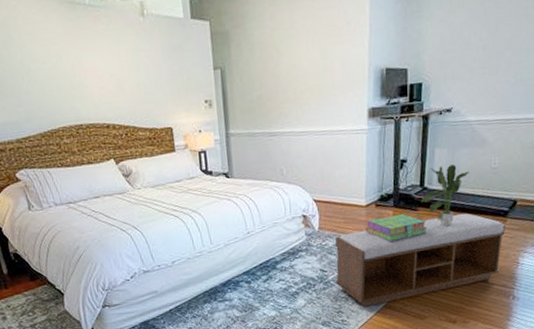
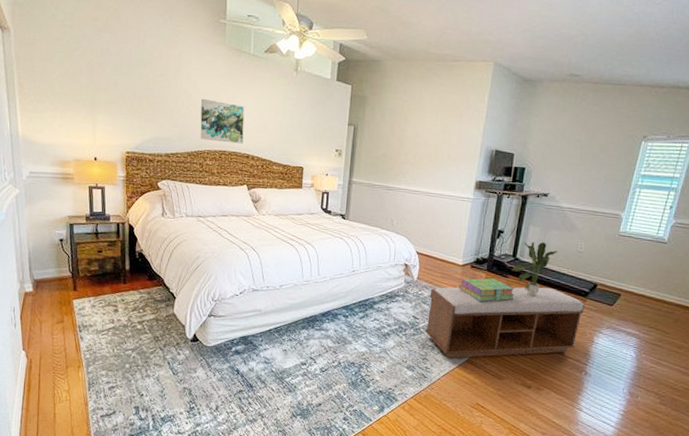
wall art: none [42,67,100,117] -> present [200,98,245,144]

